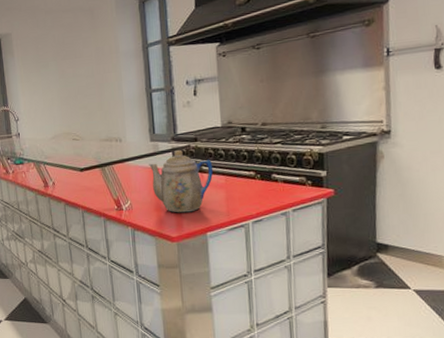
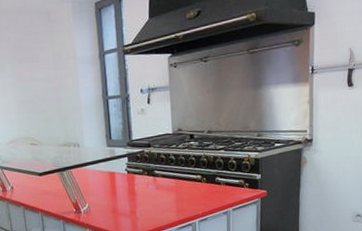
teapot: present [149,149,214,213] -> none [106,154,165,214]

